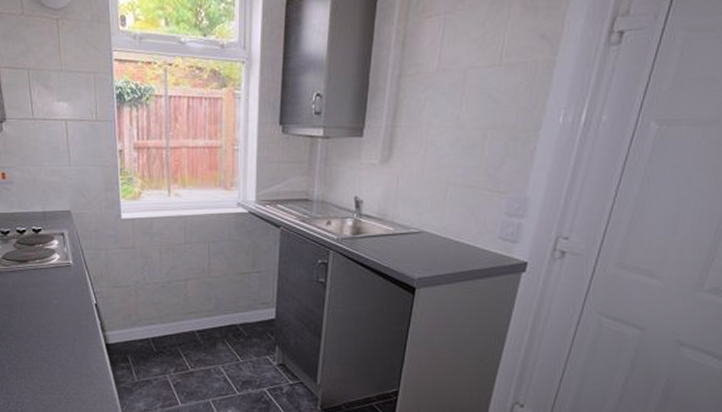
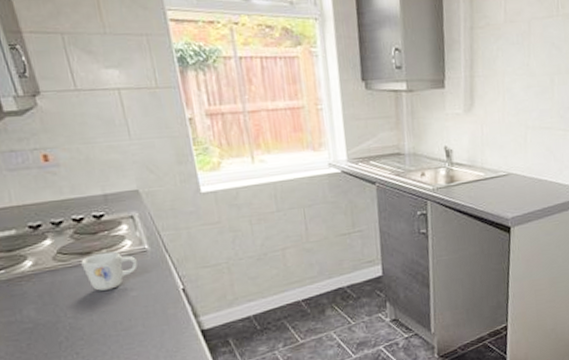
mug: none [19,262,62,296] -> present [81,251,138,291]

